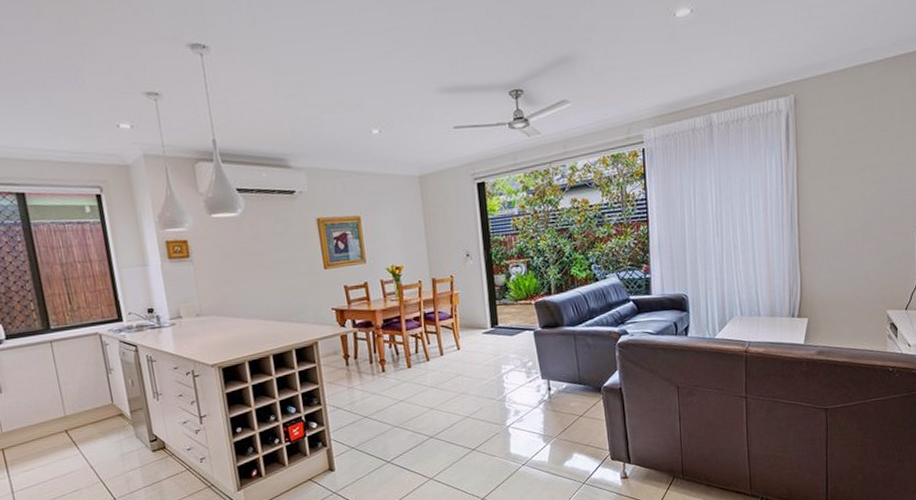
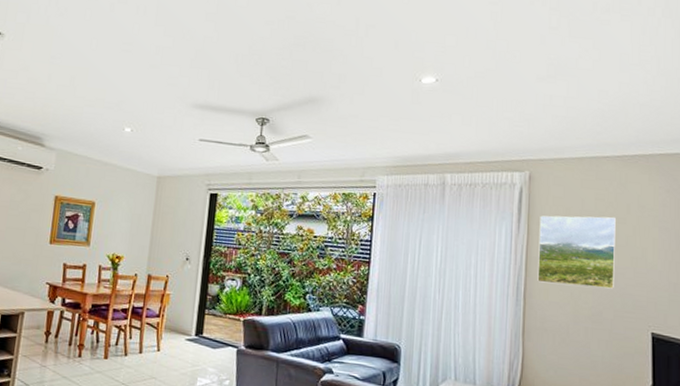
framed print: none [807,125,881,207] -> present [537,215,616,289]

